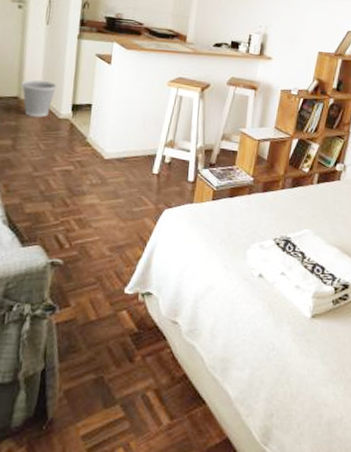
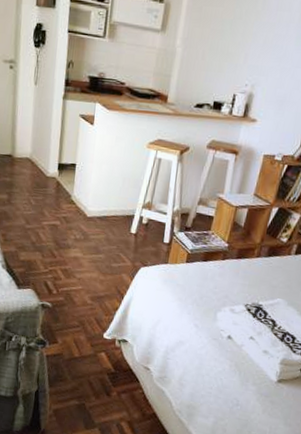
wastebasket: present [21,80,57,117] -> none [14,139,45,175]

